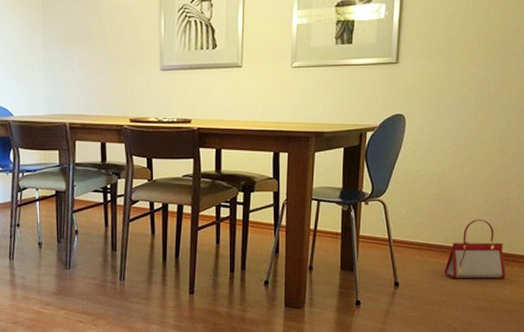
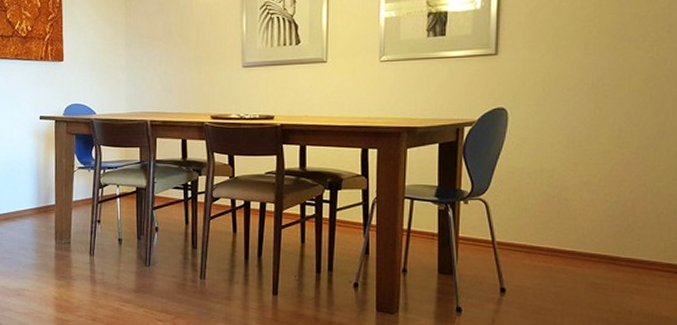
handbag: present [444,219,506,279] -> none [559,221,633,287]

